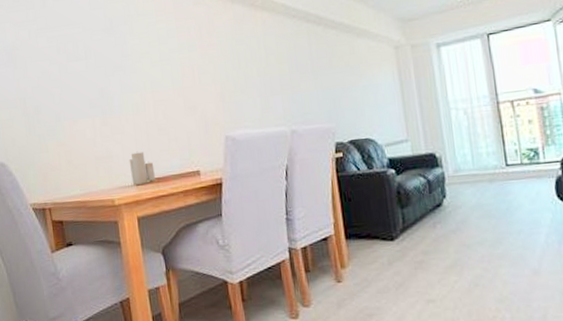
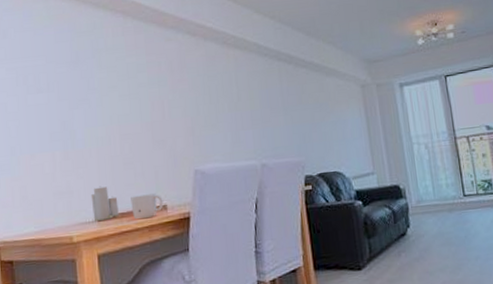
mug: none [165,159,197,185] -> present [131,193,163,220]

